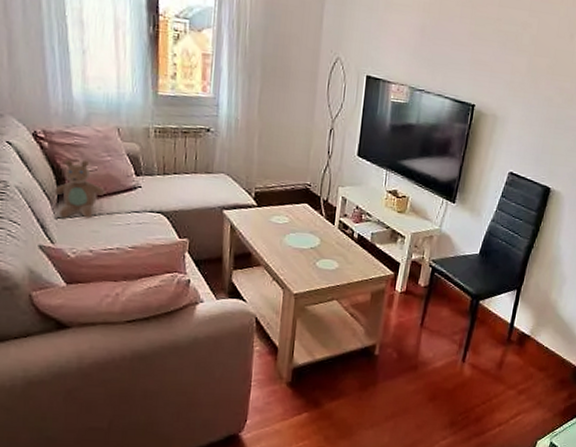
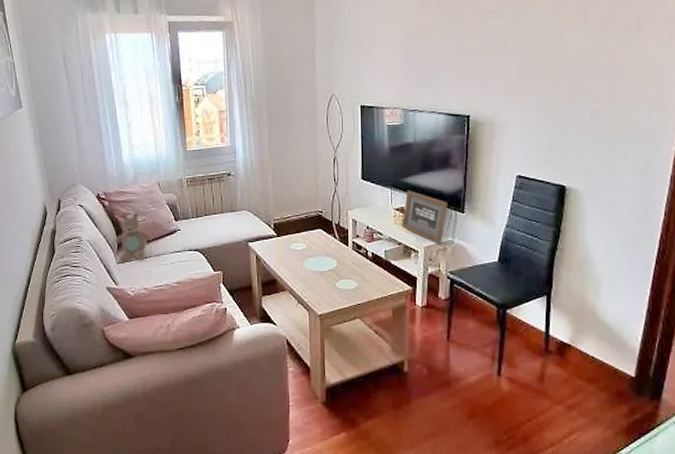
picture frame: none [392,173,441,231] -> present [402,190,448,244]

